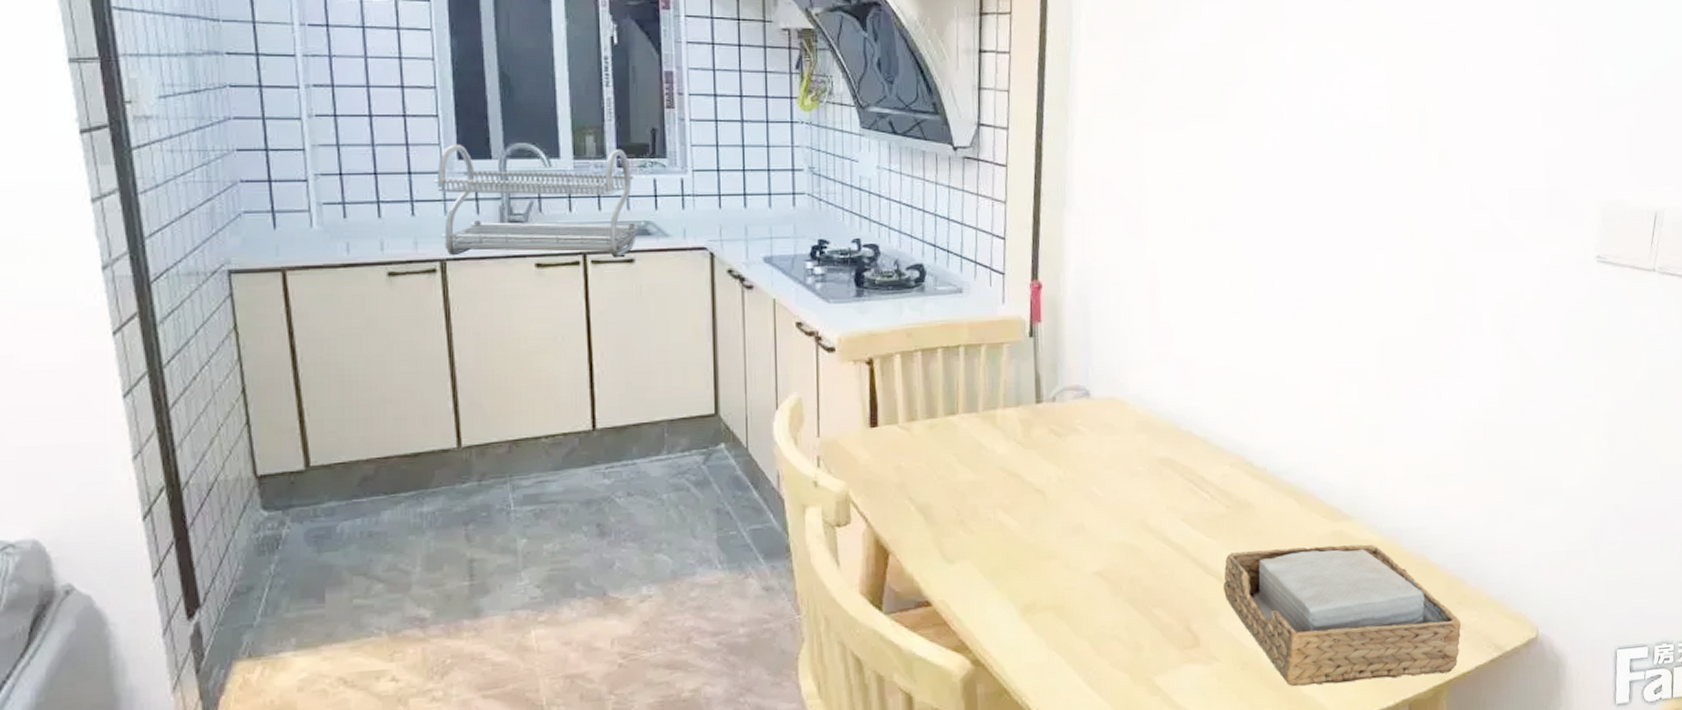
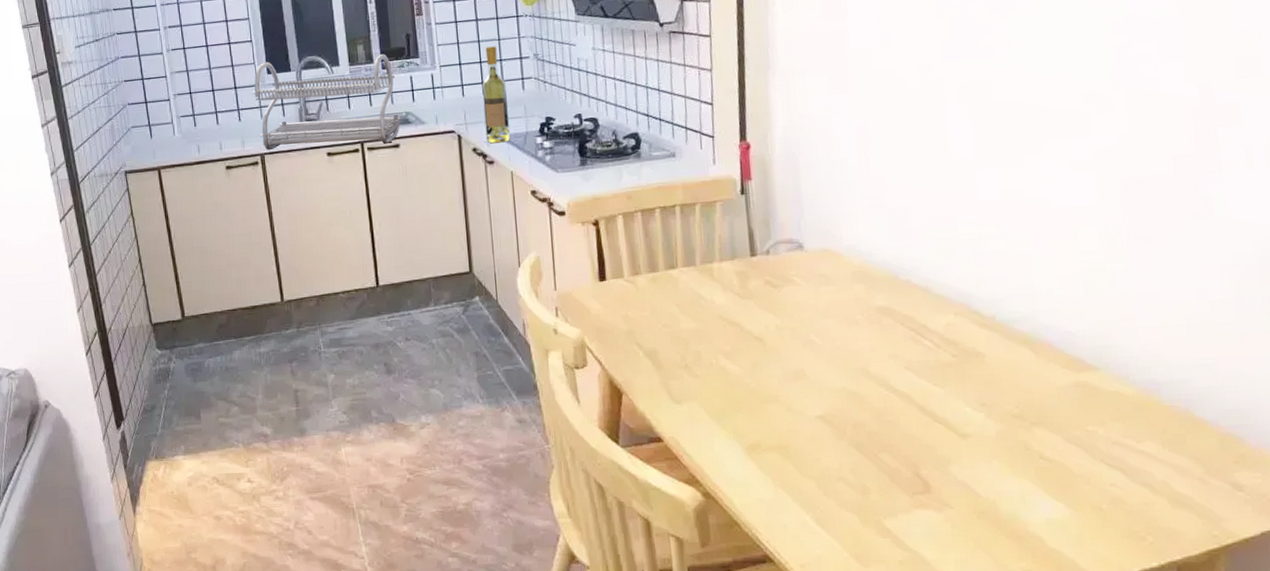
bottle: none [744,153,774,265] -> present [482,46,510,144]
napkin holder: present [1222,544,1461,686] -> none [952,396,1241,539]

